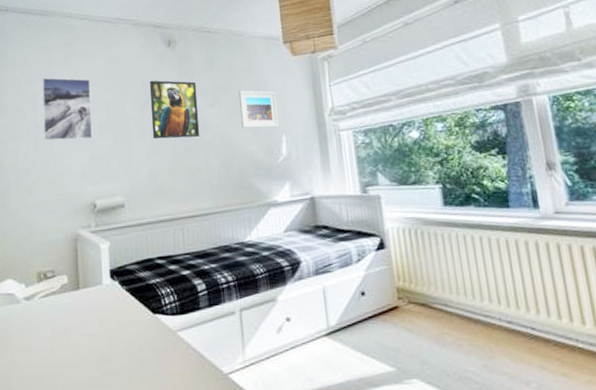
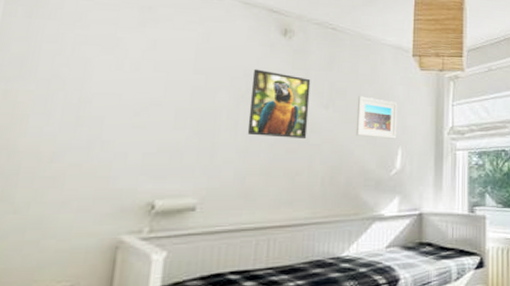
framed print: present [42,77,93,141] -> none [90,41,174,125]

